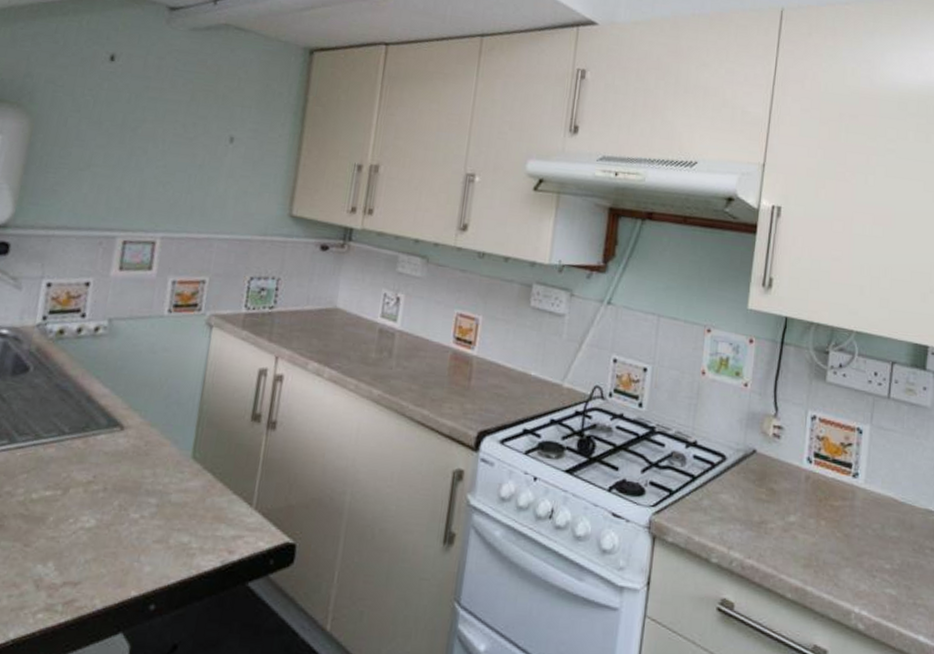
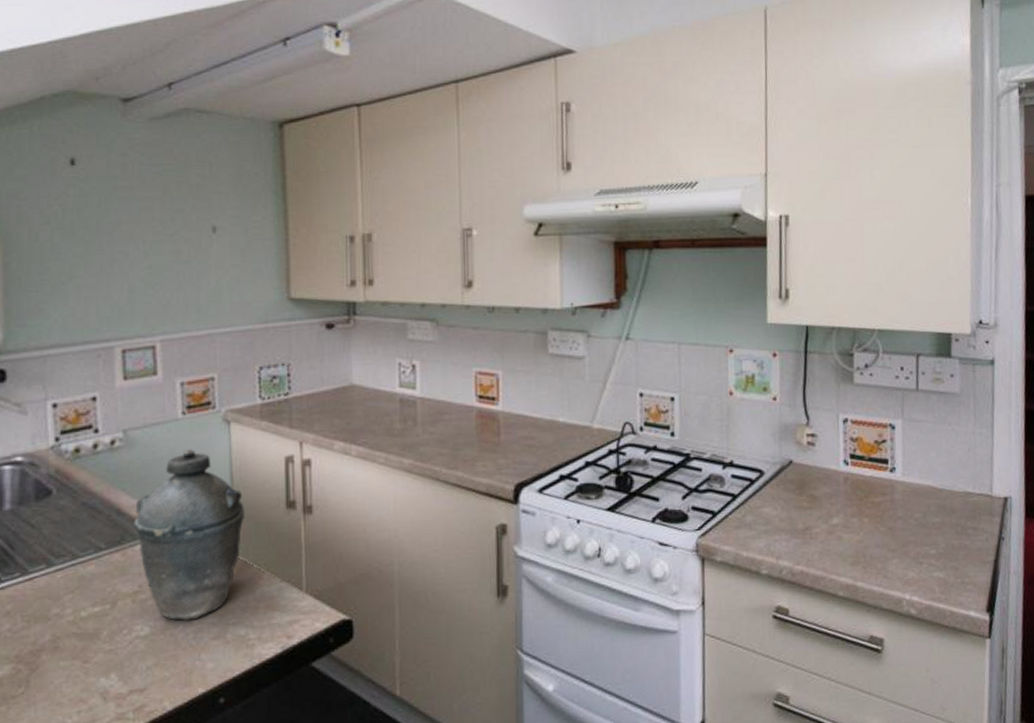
kettle: none [100,347,211,519] -> present [134,449,244,621]

